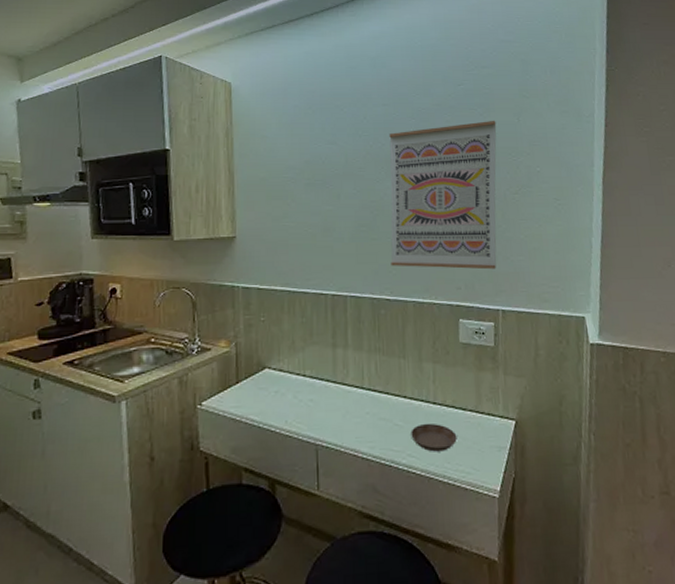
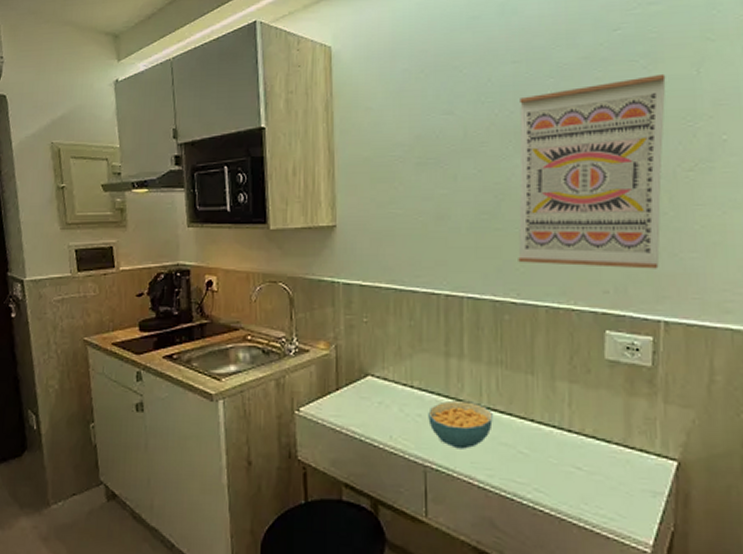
cereal bowl: none [319,385,373,427] -> present [428,401,493,449]
saucer: present [411,423,457,452] -> none [538,453,598,490]

